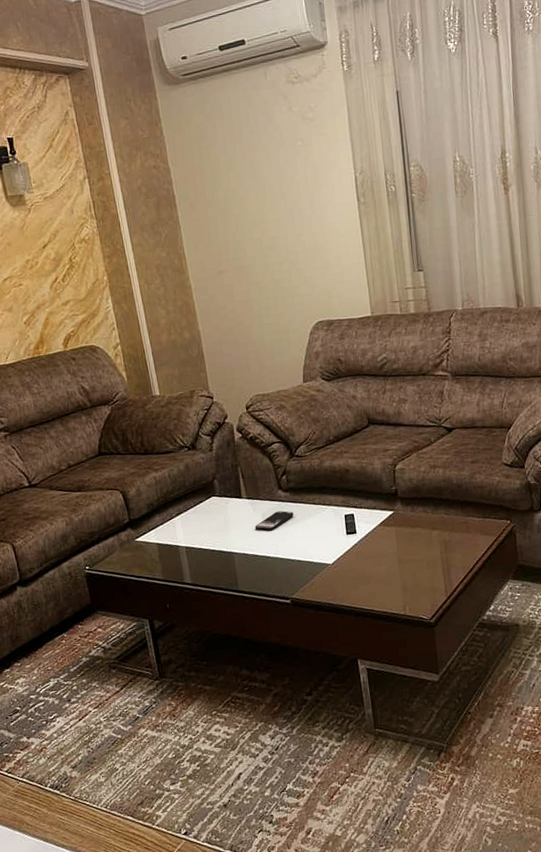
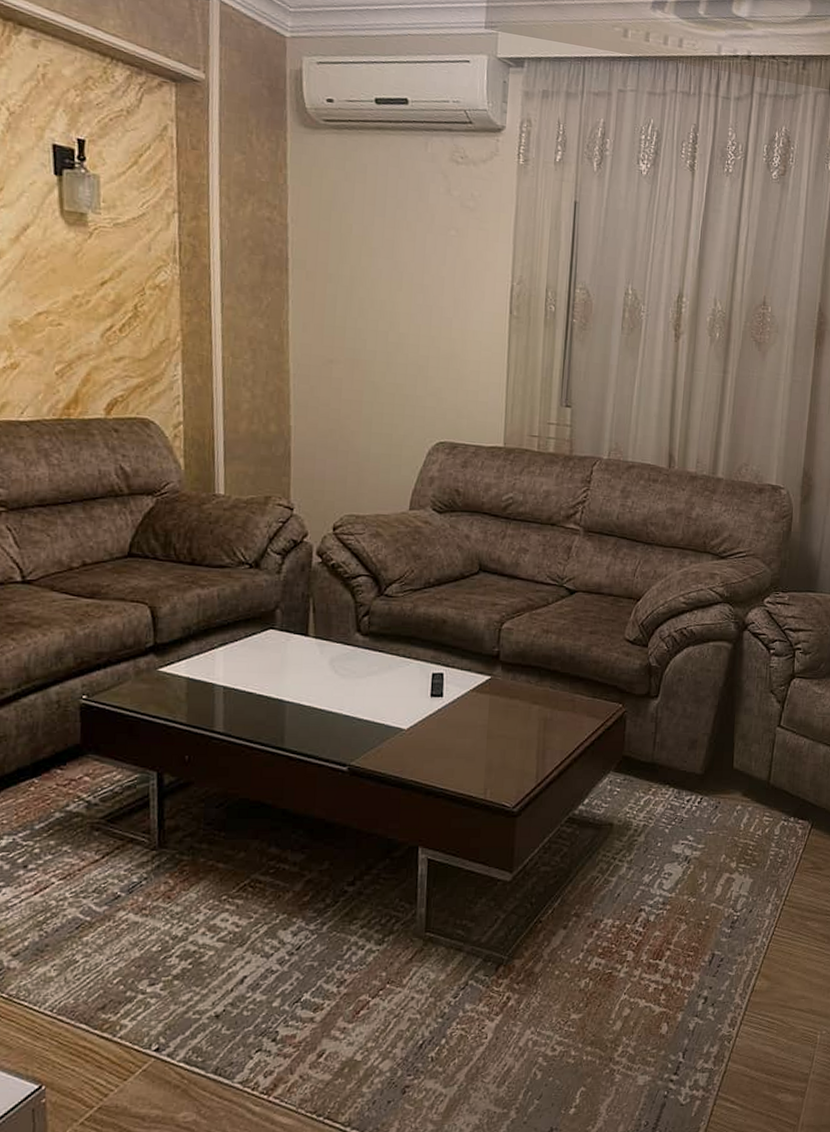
smartphone: present [255,511,294,531] -> none [318,658,370,681]

